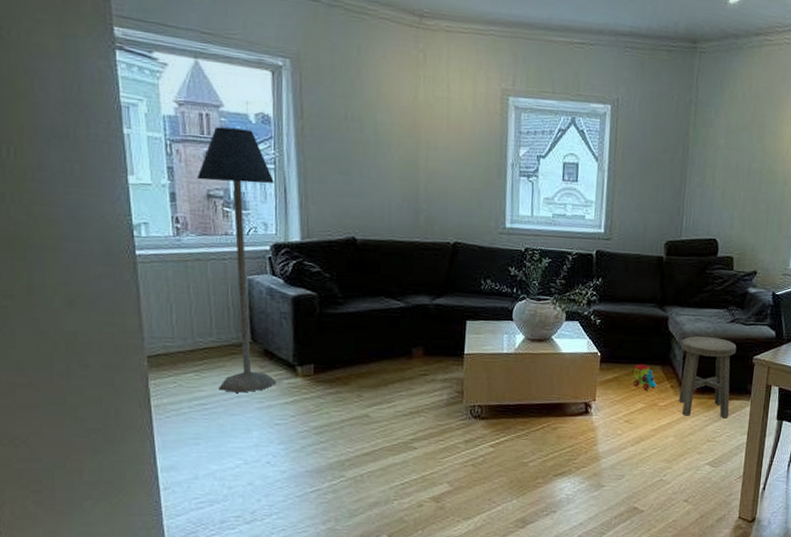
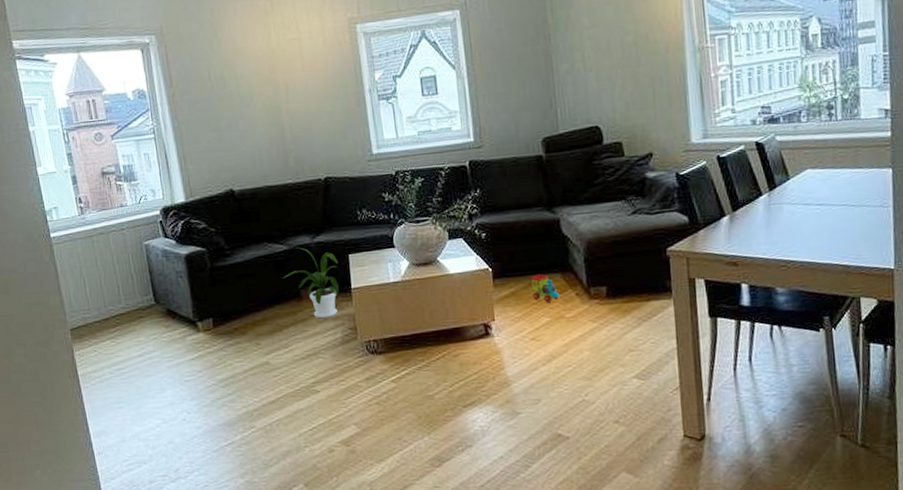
floor lamp: present [196,126,277,393] -> none [91,106,182,355]
house plant: none [395,306,454,379] -> present [282,247,340,319]
stool: present [679,336,737,419] -> none [579,233,650,326]

